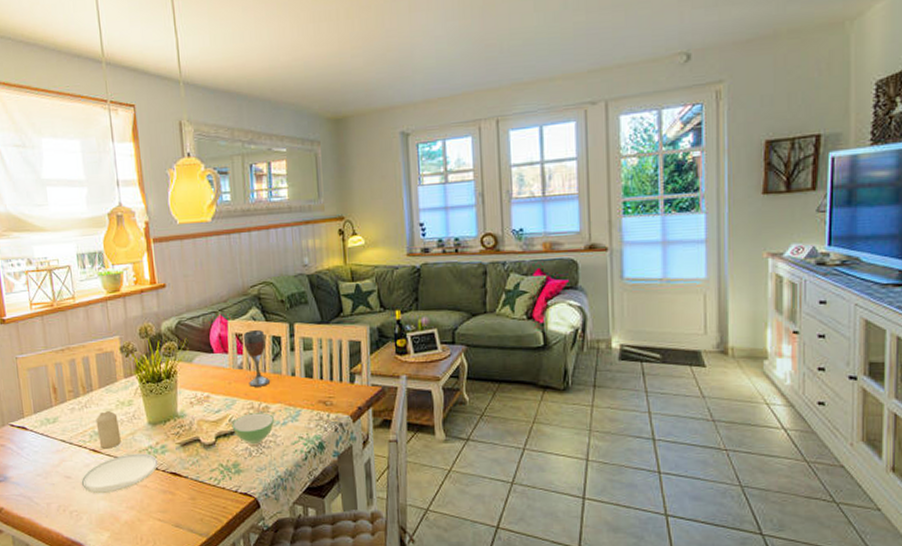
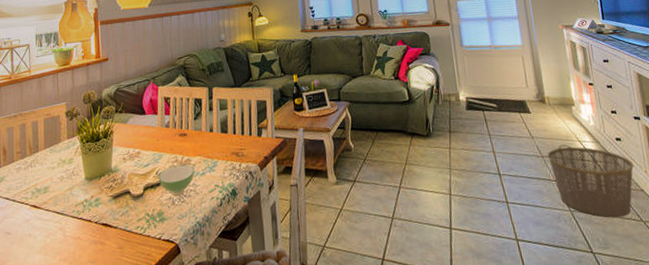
plate: present [81,453,158,493] -> none [20,207,92,247]
candle: present [96,410,121,449] -> none [39,168,60,205]
cup: present [243,329,270,387] -> none [170,93,191,143]
basket: none [720,407,835,497] -> present [547,144,634,218]

